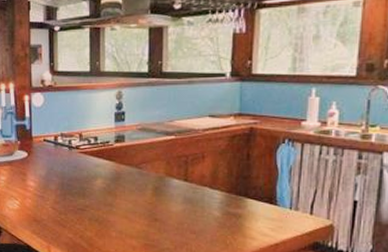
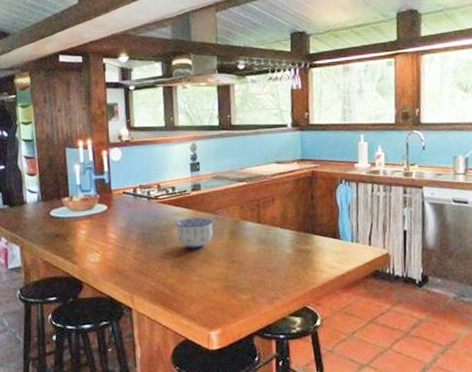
bowl: none [96,170,135,204] -> present [175,217,213,249]

